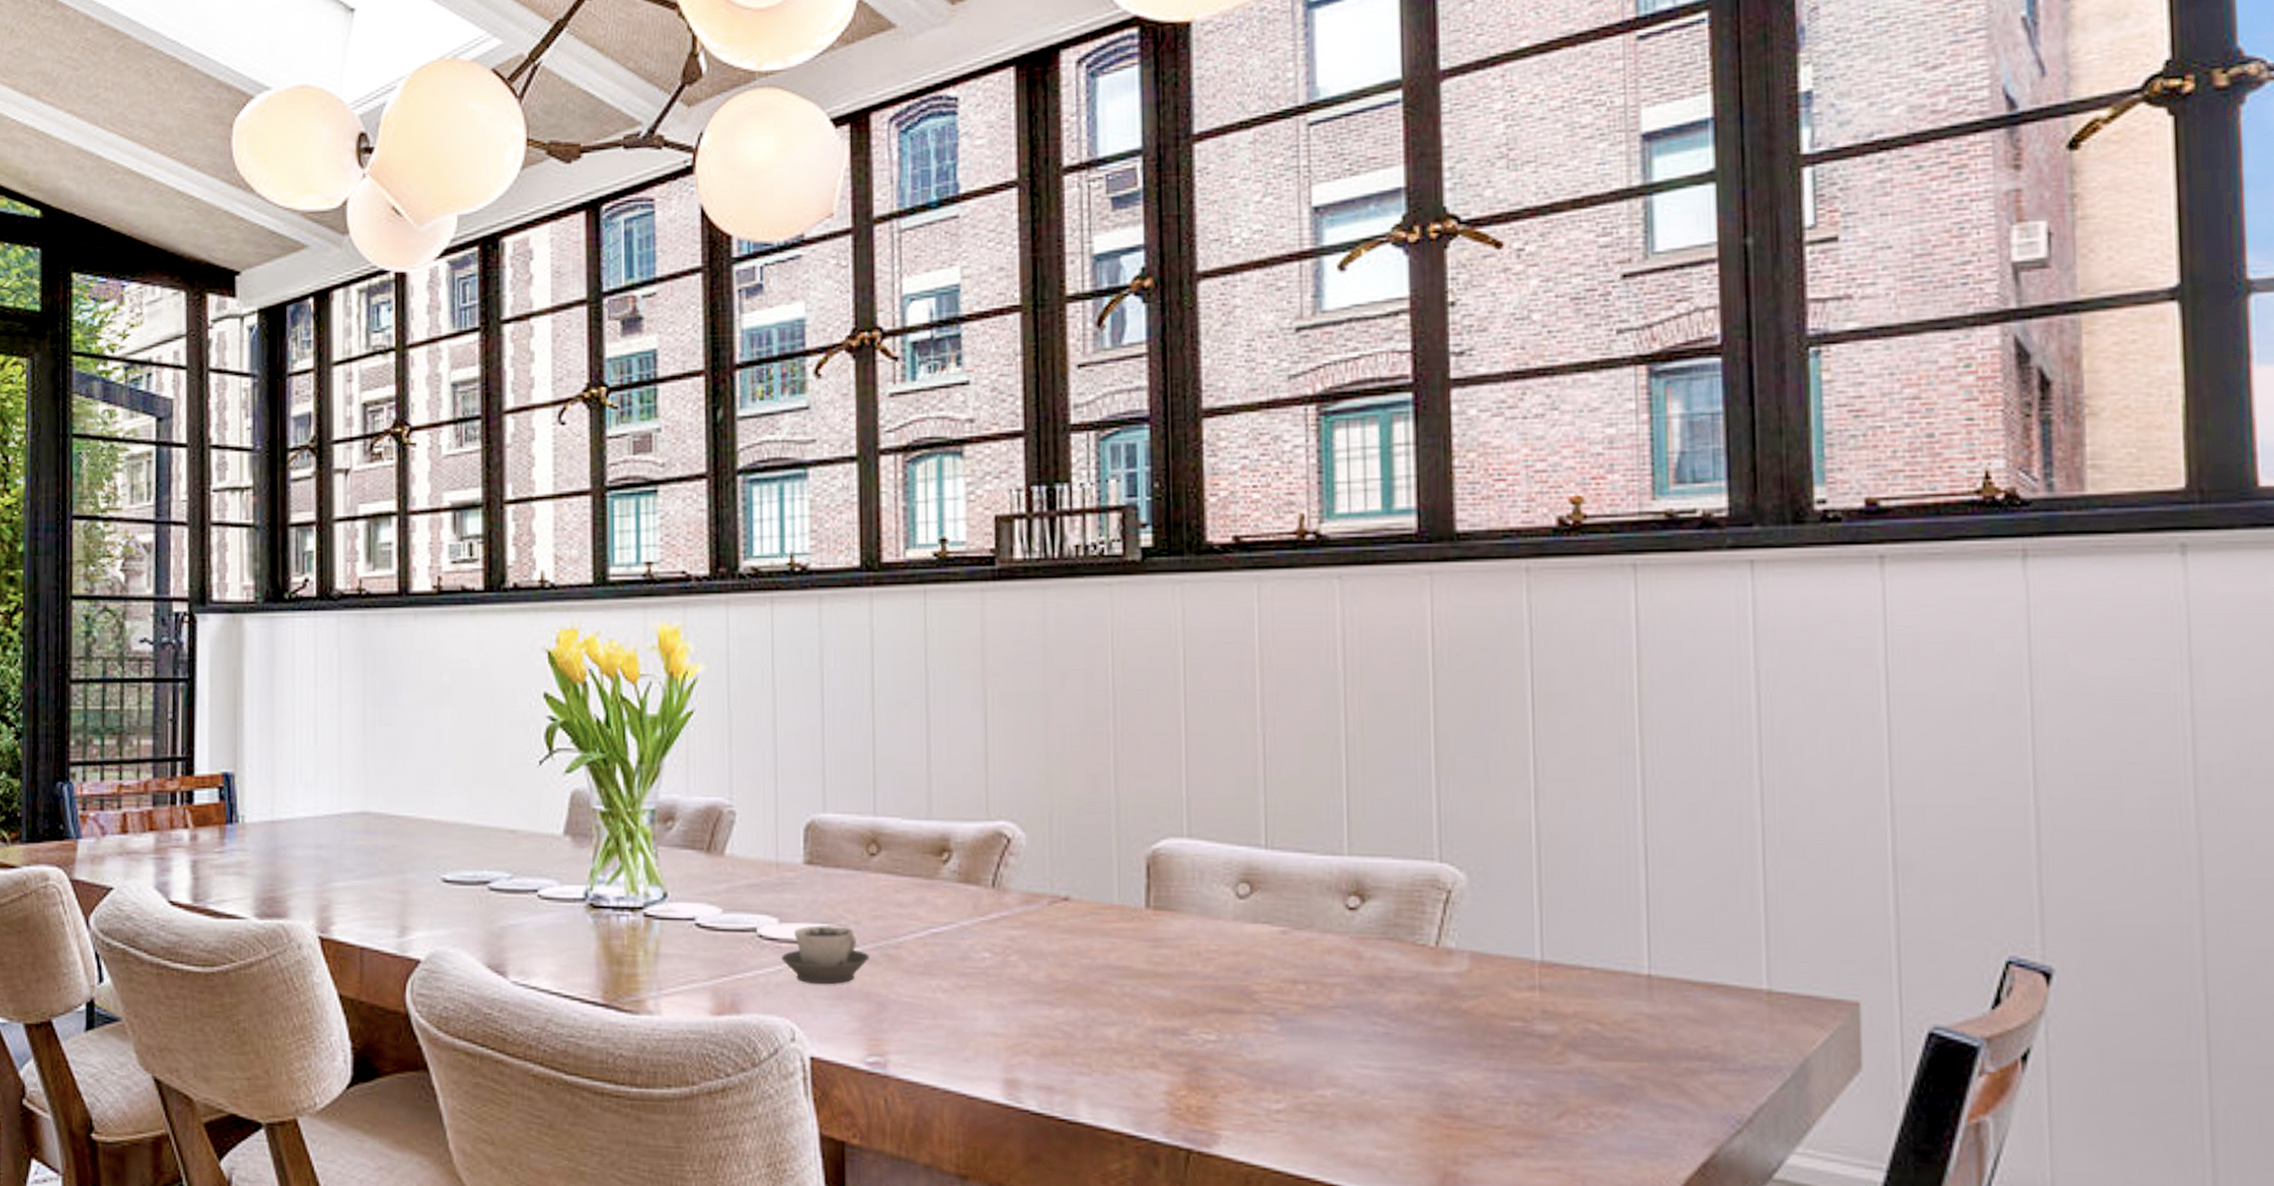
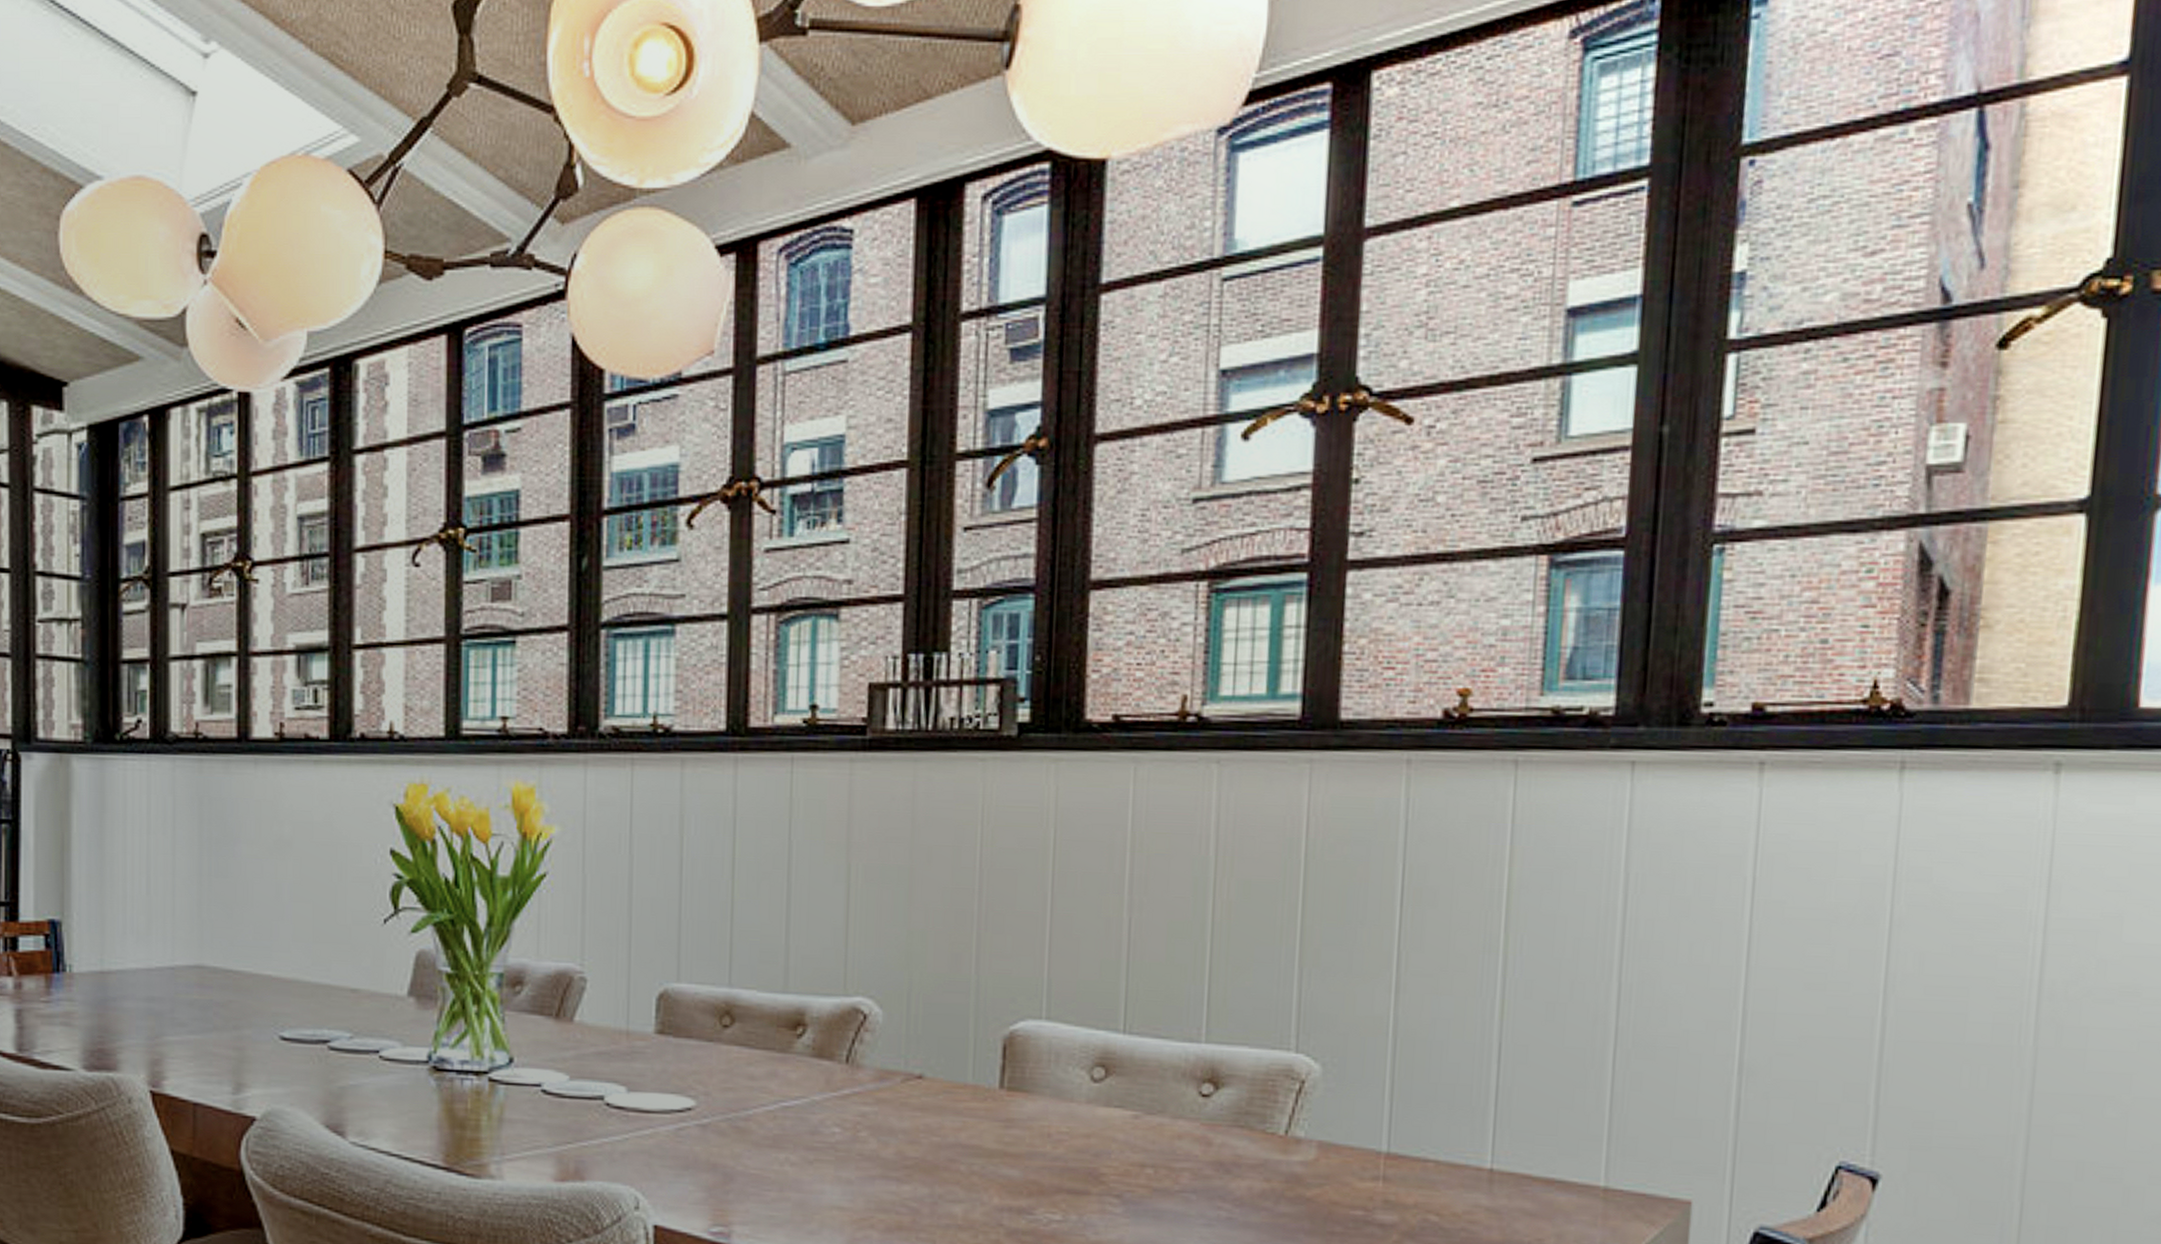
cup: present [780,925,869,985] -> none [627,1095,718,1155]

